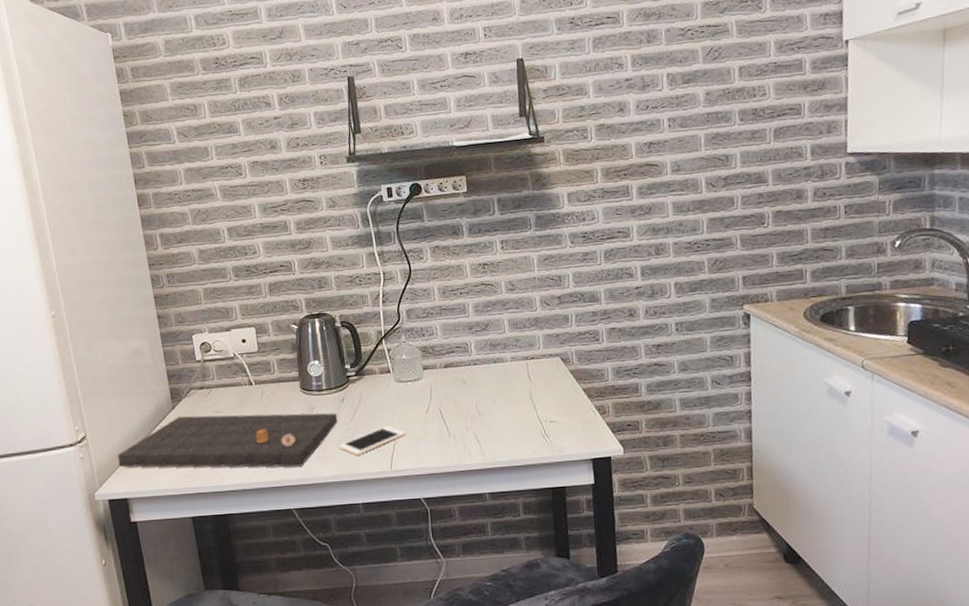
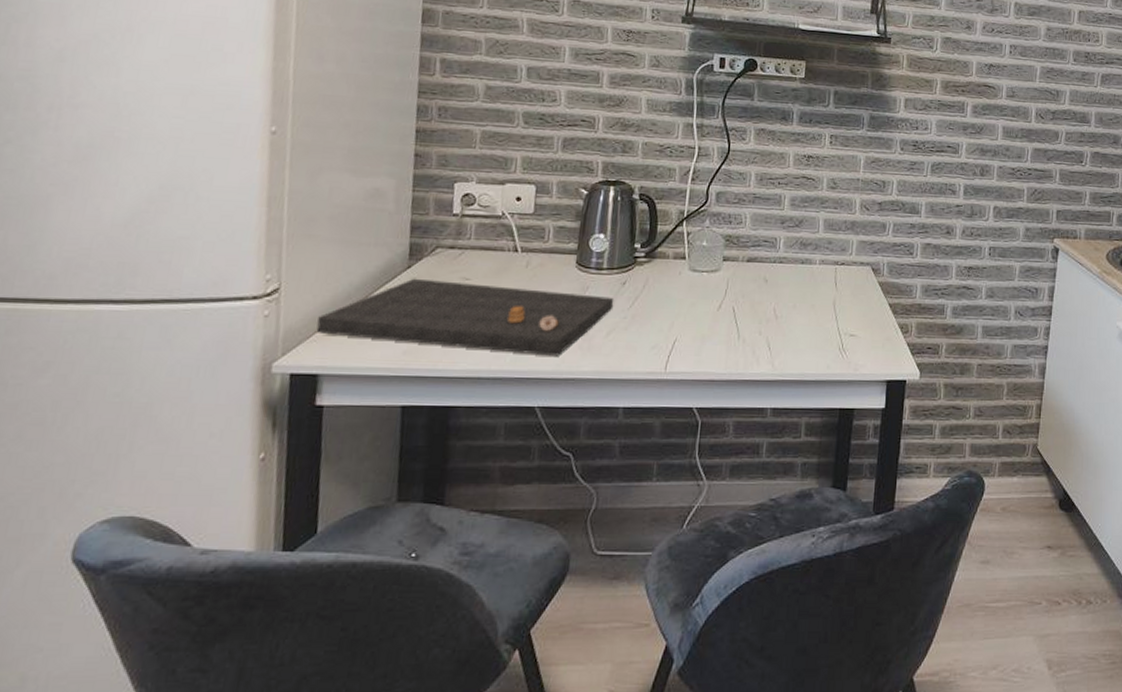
cell phone: present [339,426,406,455] -> none [609,319,691,350]

